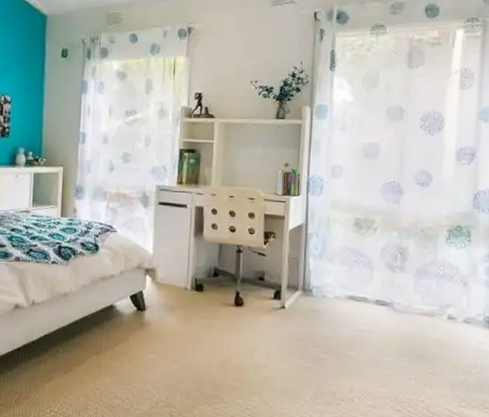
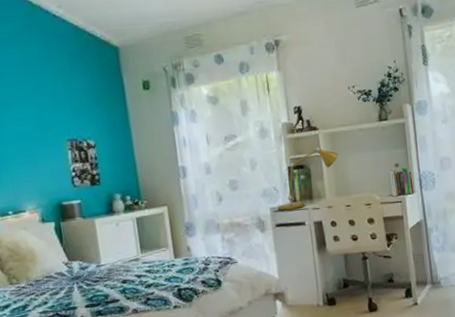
desk lamp: none [164,134,230,191] -> present [278,147,338,211]

